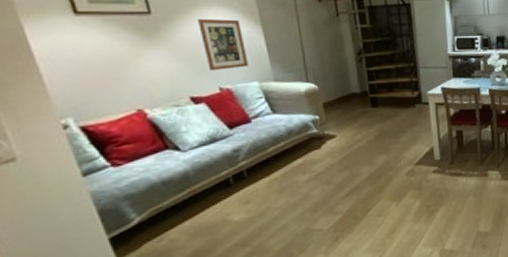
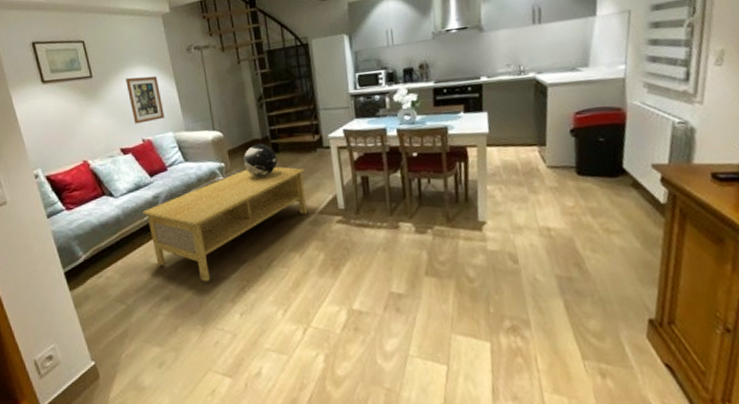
coffee table: none [219,120,405,237] -> present [143,167,308,283]
decorative sphere: none [339,97,376,131] -> present [243,143,278,178]

